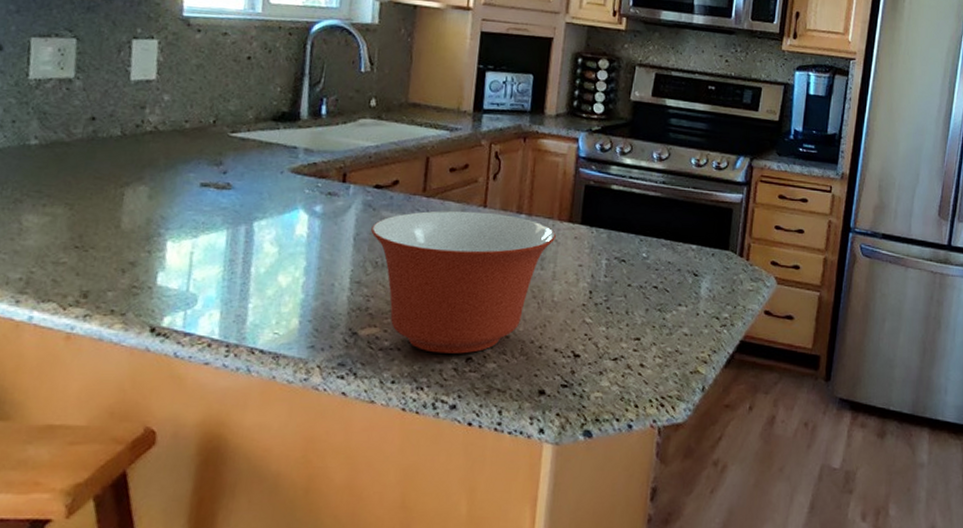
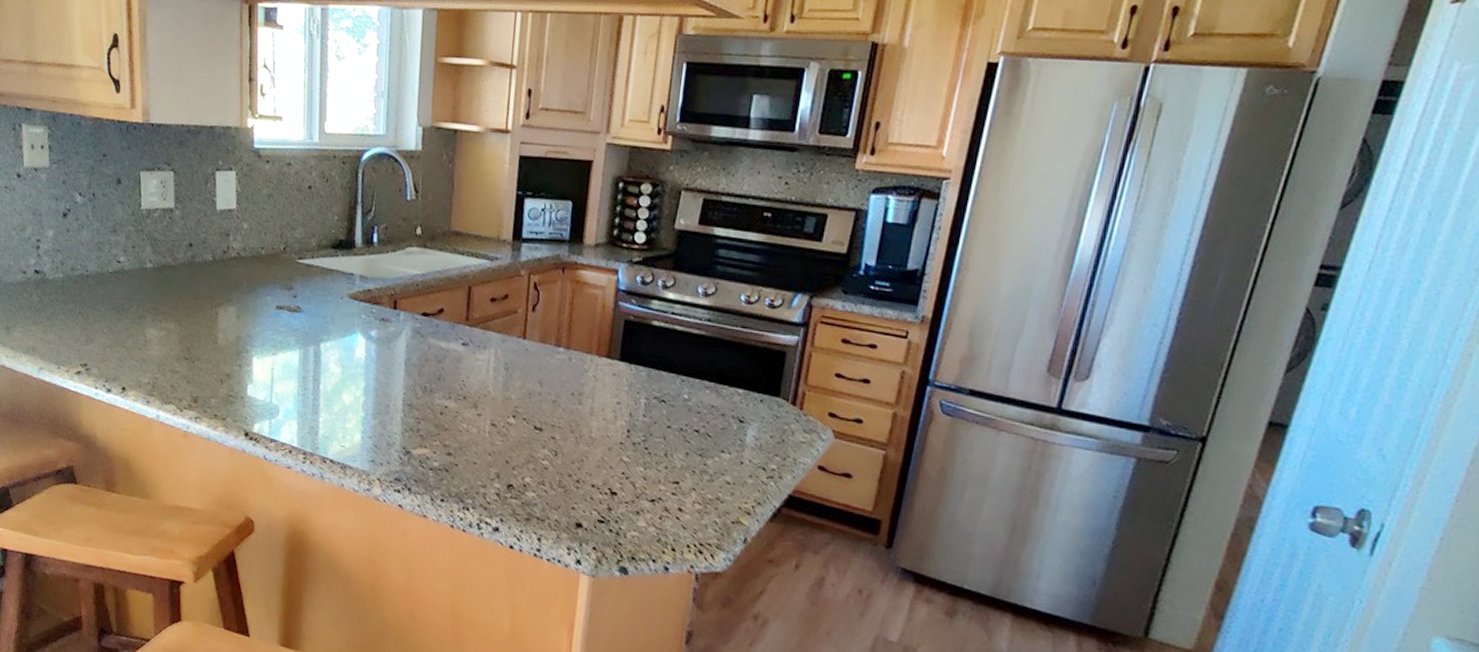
mixing bowl: present [371,211,556,354] -> none [420,340,594,481]

